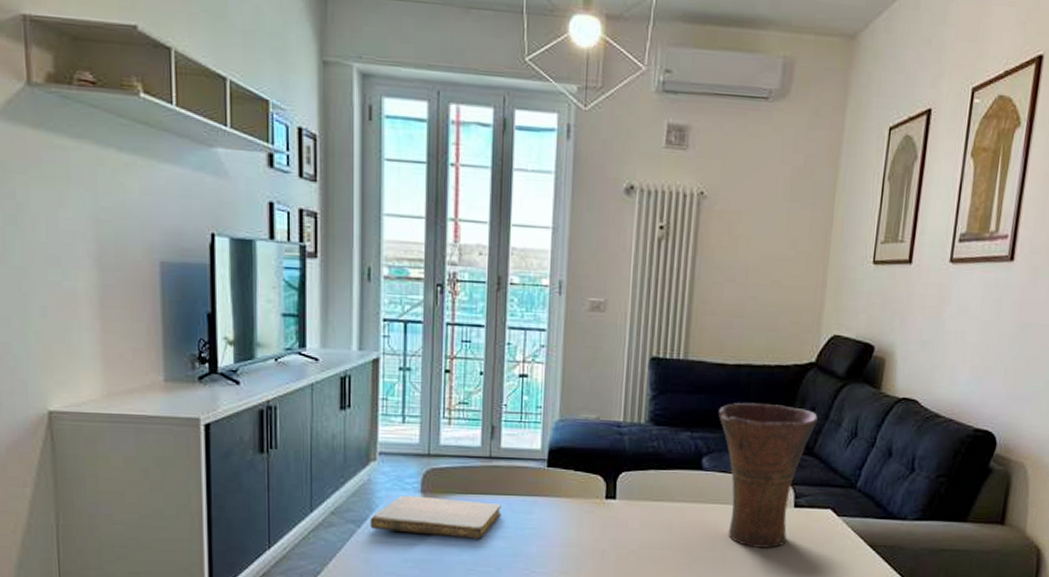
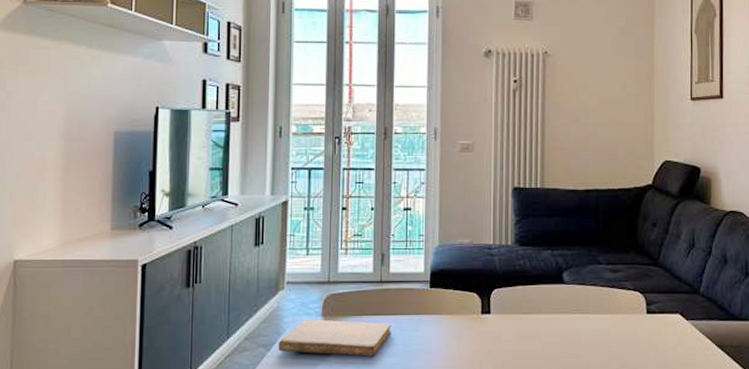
vase: present [719,403,818,548] -> none [574,223,659,353]

